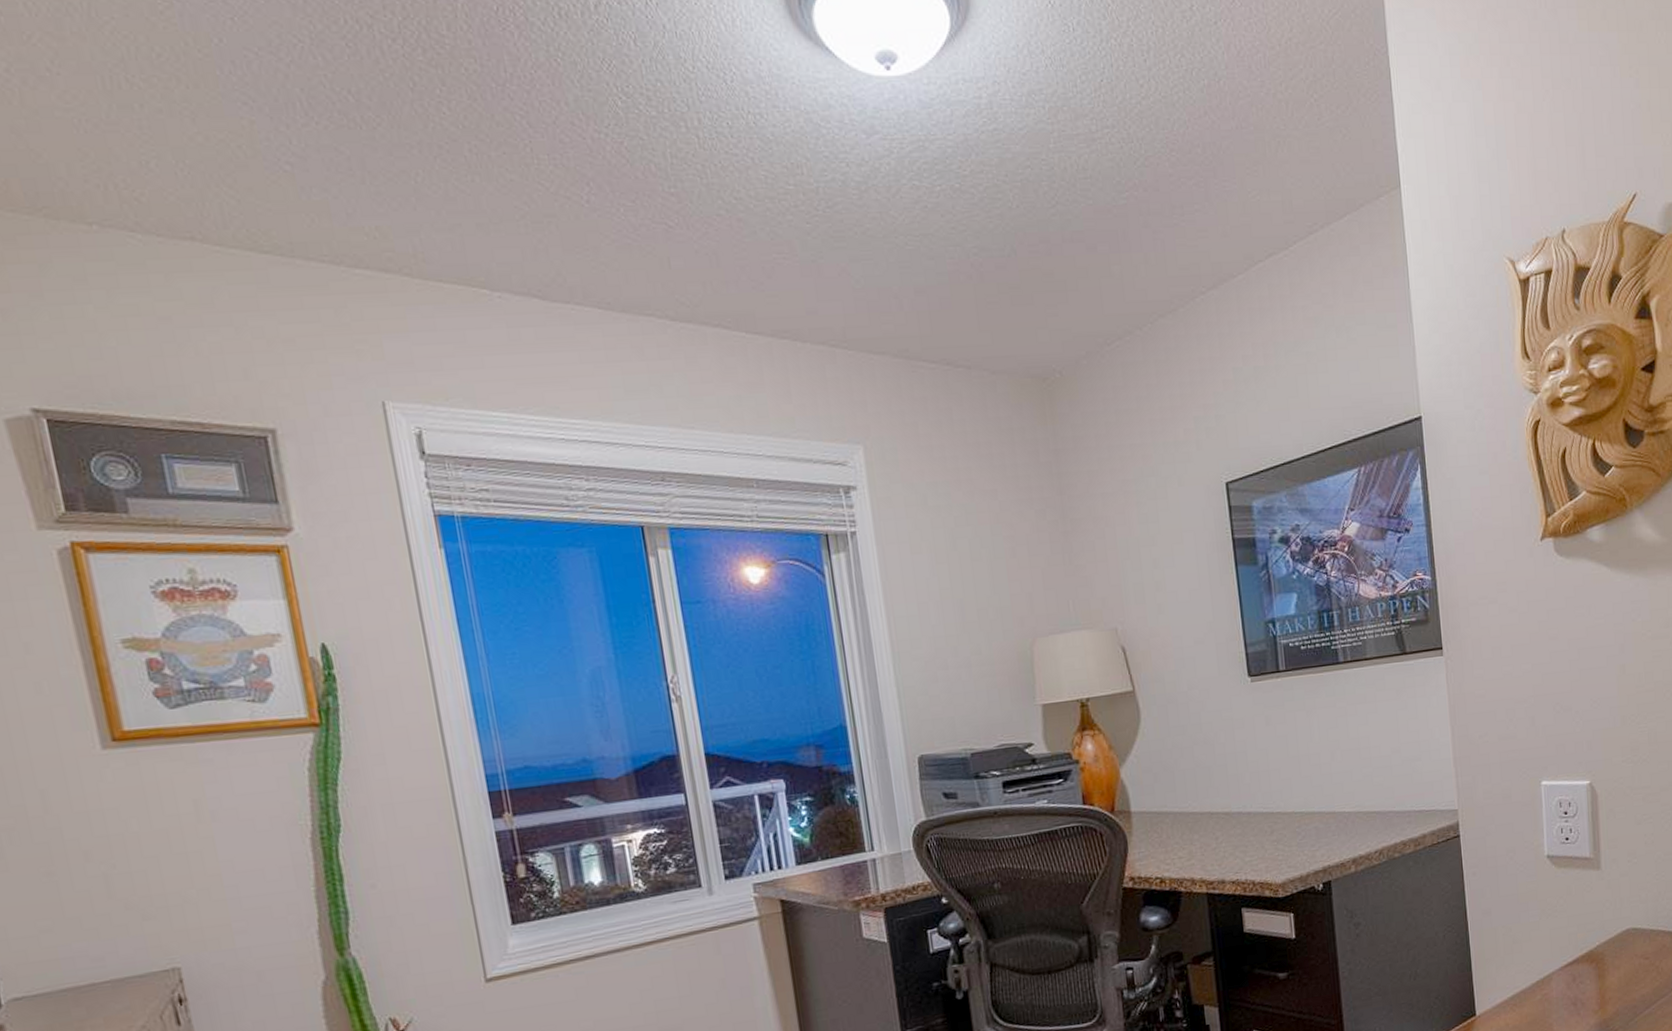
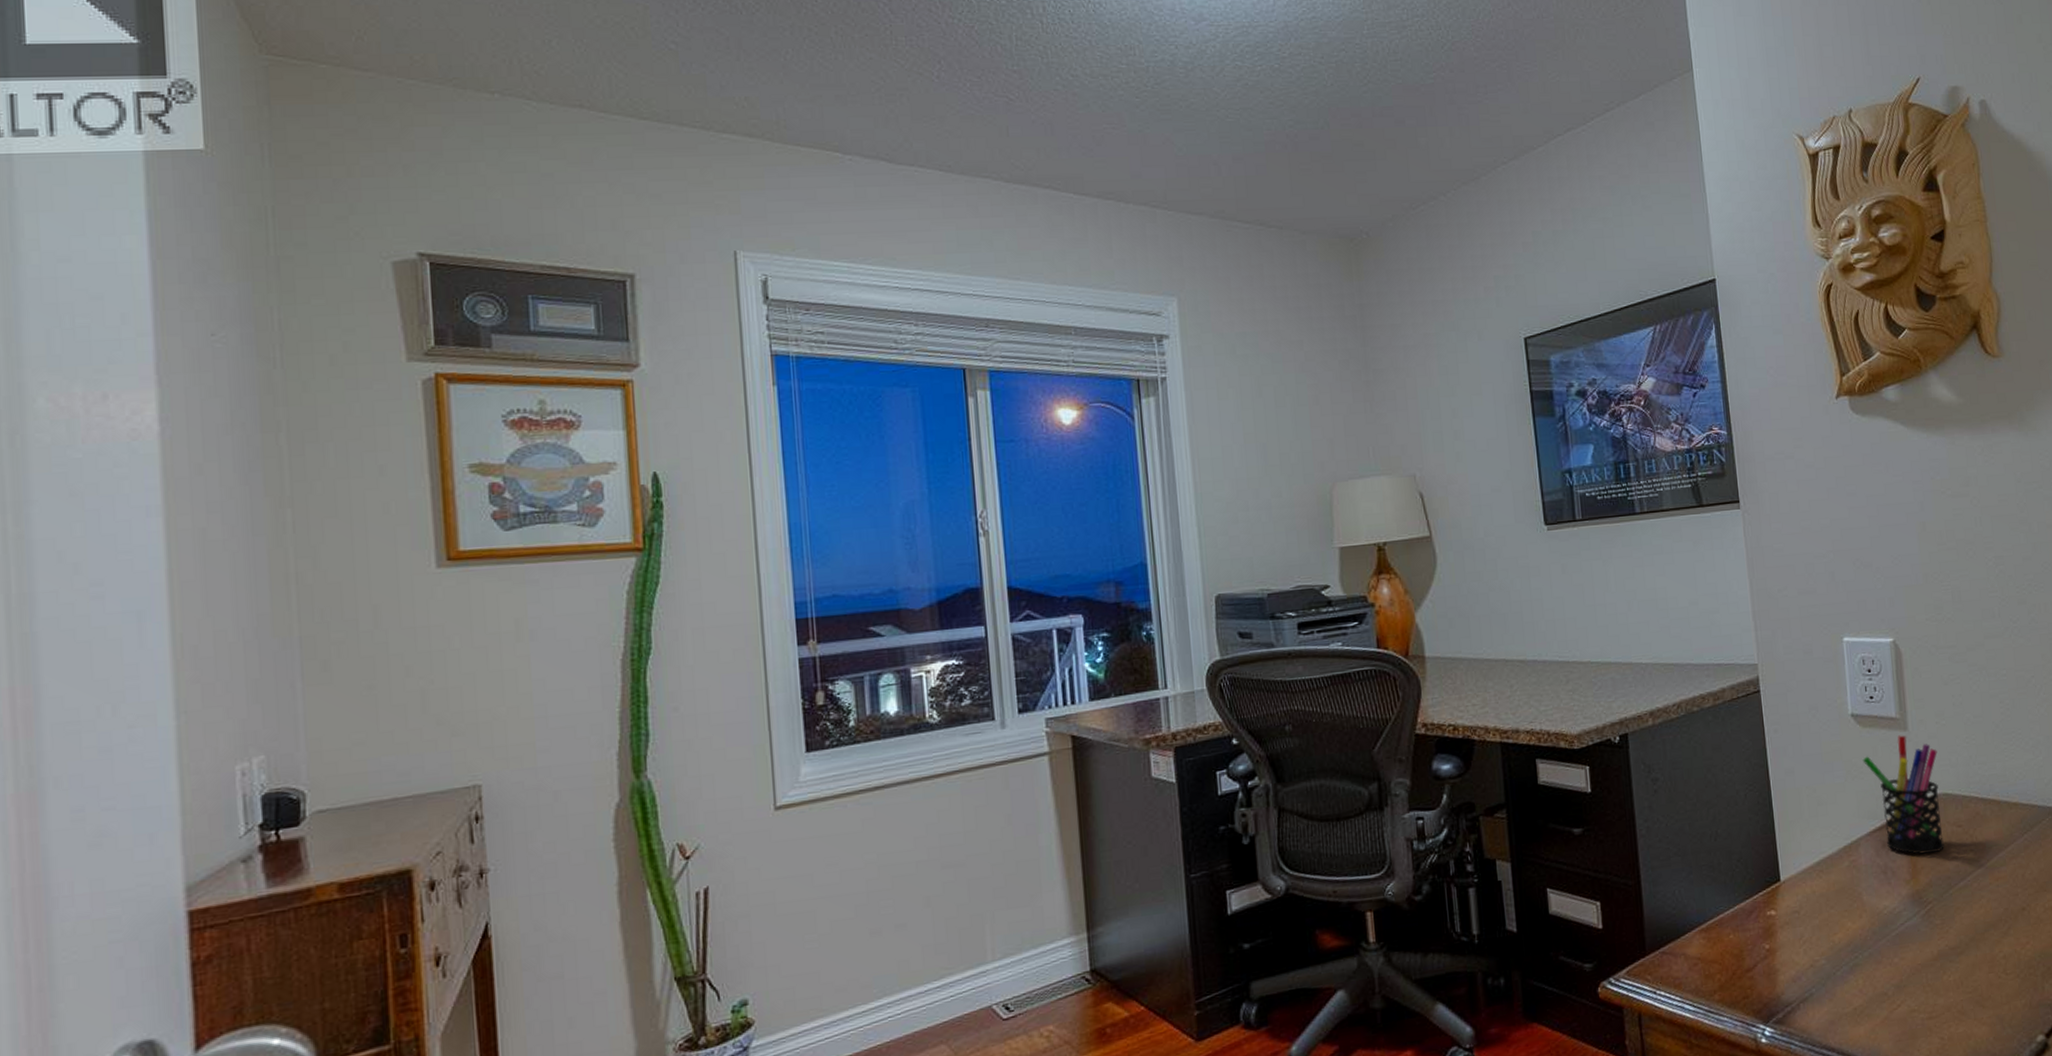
pen holder: none [1556,874,1632,986] -> present [1862,735,1945,854]

